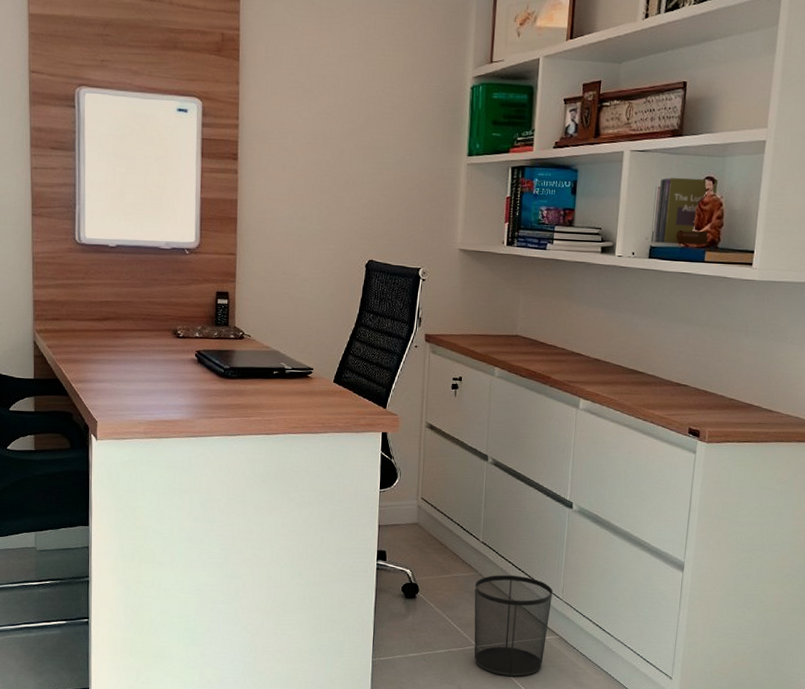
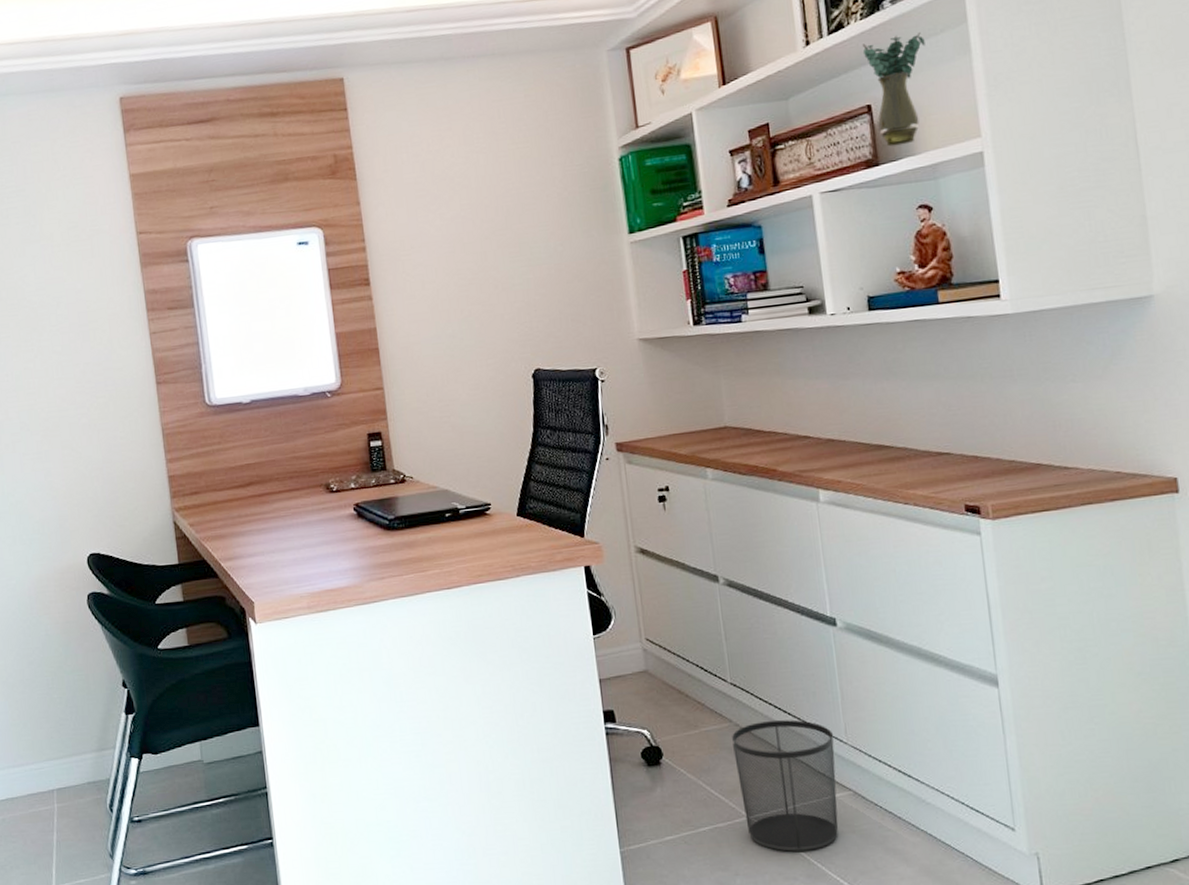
books: present [650,177,718,245] -> none [859,206,943,293]
vase: none [688,25,741,122] -> present [862,33,925,147]

